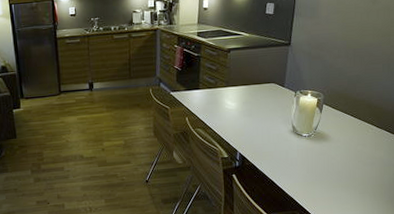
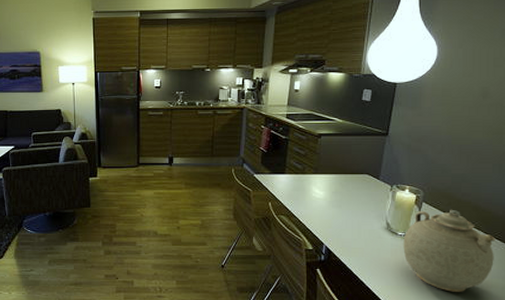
teapot: none [307,108,386,183] -> present [403,209,495,292]

